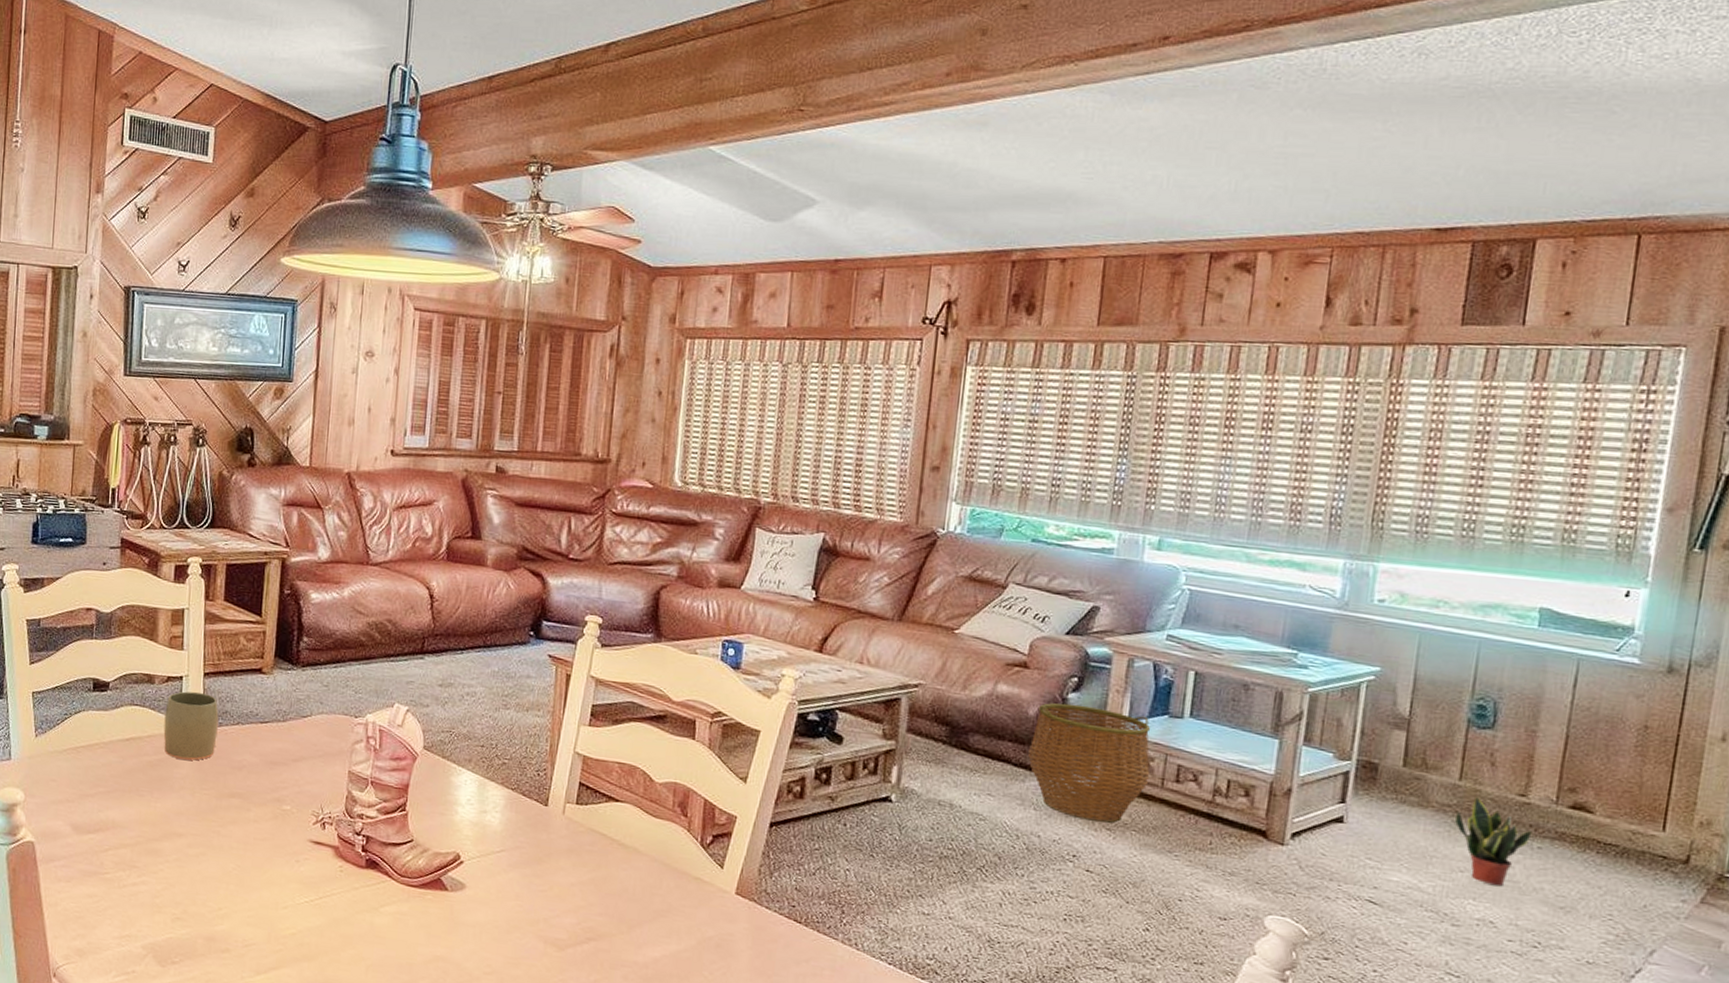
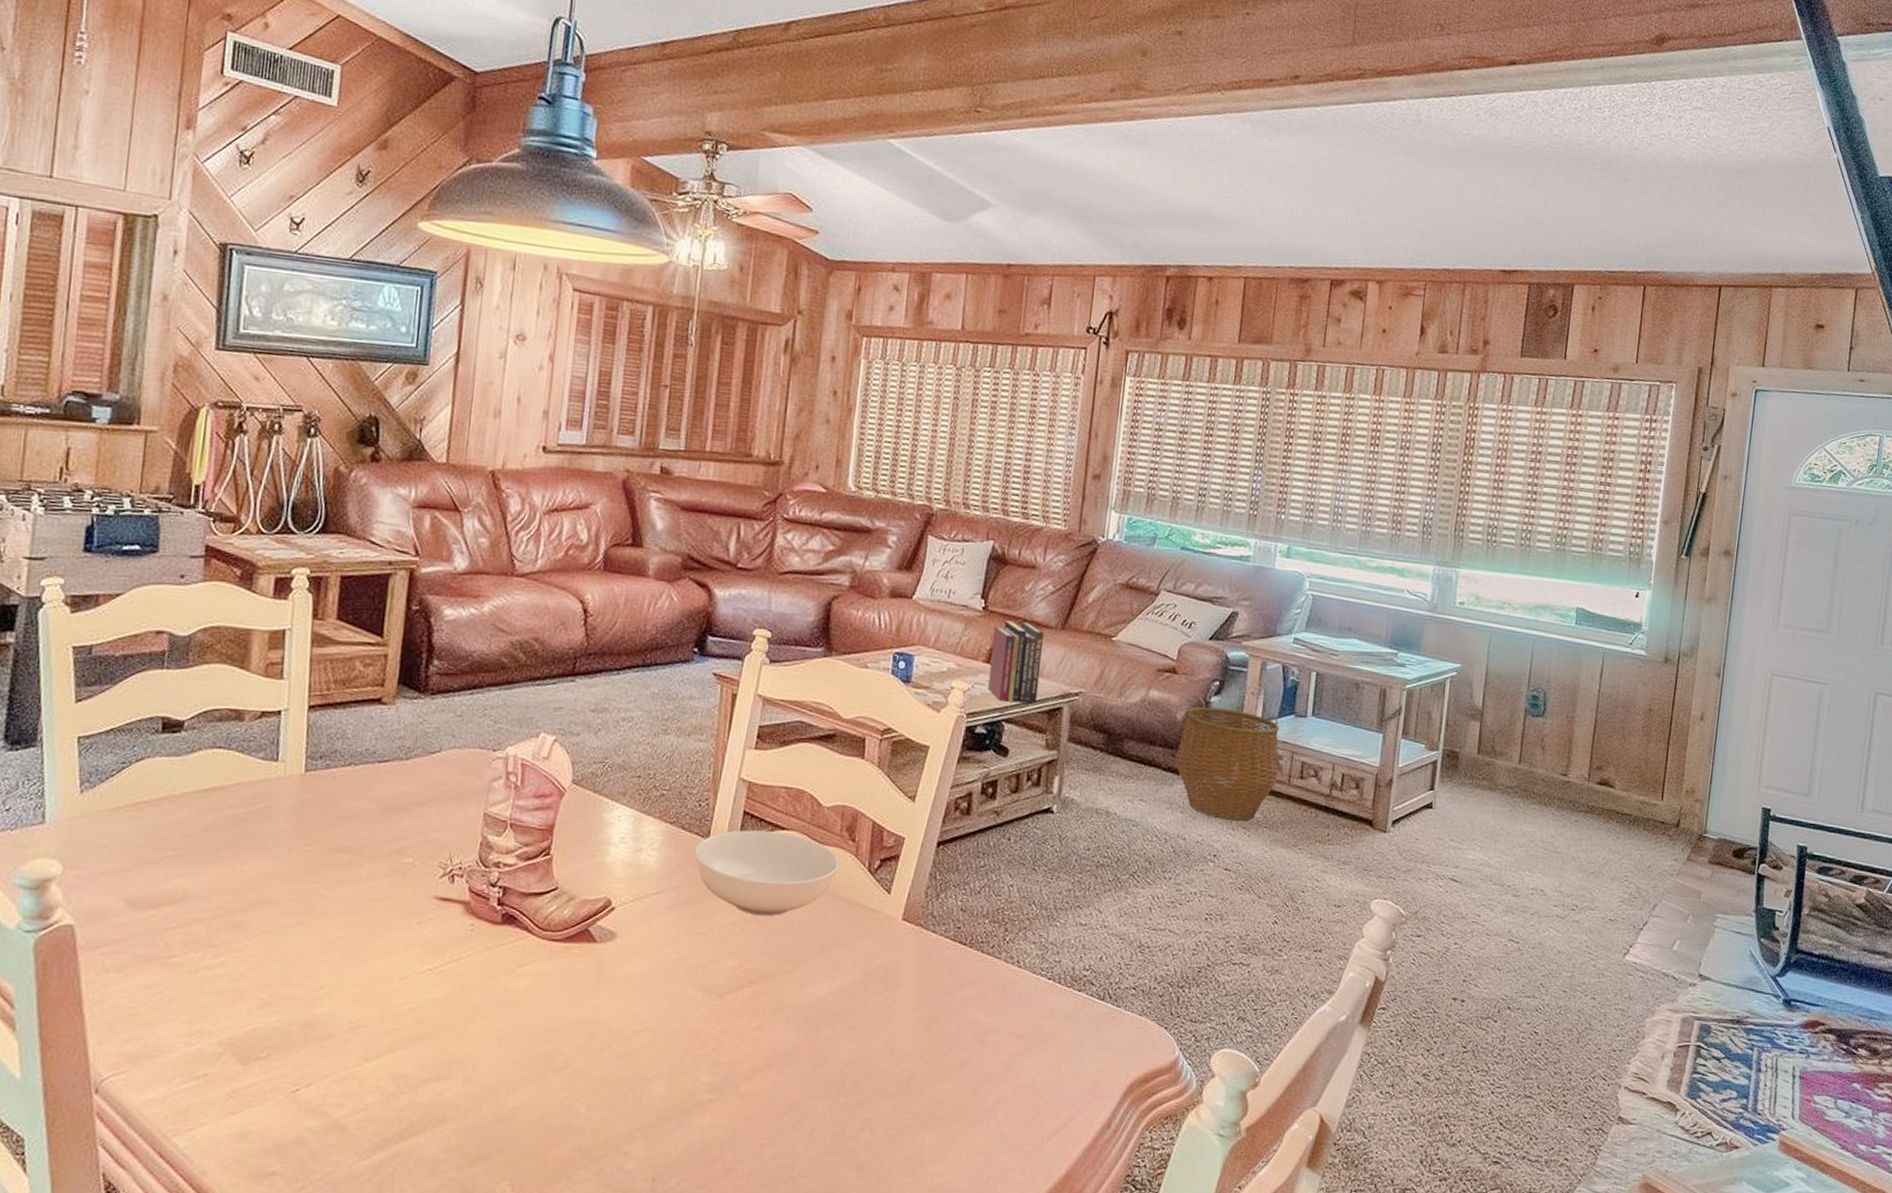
mug: present [163,691,219,761] -> none [254,728,326,811]
bowl: none [534,799,672,881] -> present [694,830,840,917]
books: none [820,612,880,694] -> present [988,621,1045,704]
potted plant: present [1455,796,1533,887] -> none [1516,777,1571,858]

